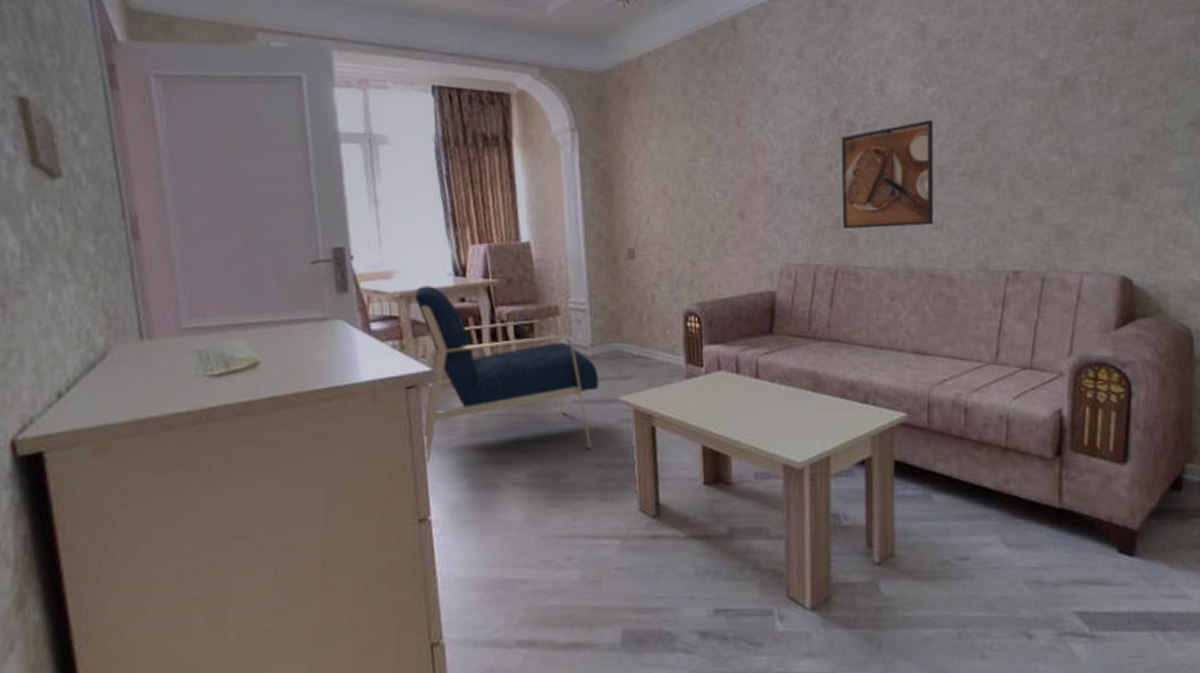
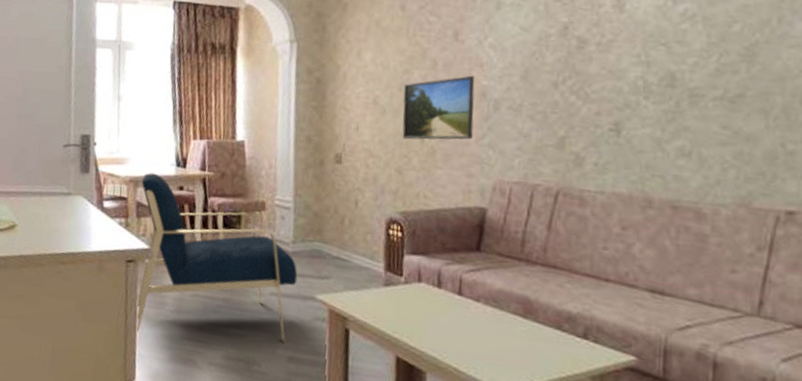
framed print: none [691,161,760,230] -> present [402,75,475,140]
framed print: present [841,119,934,229] -> none [567,38,683,152]

